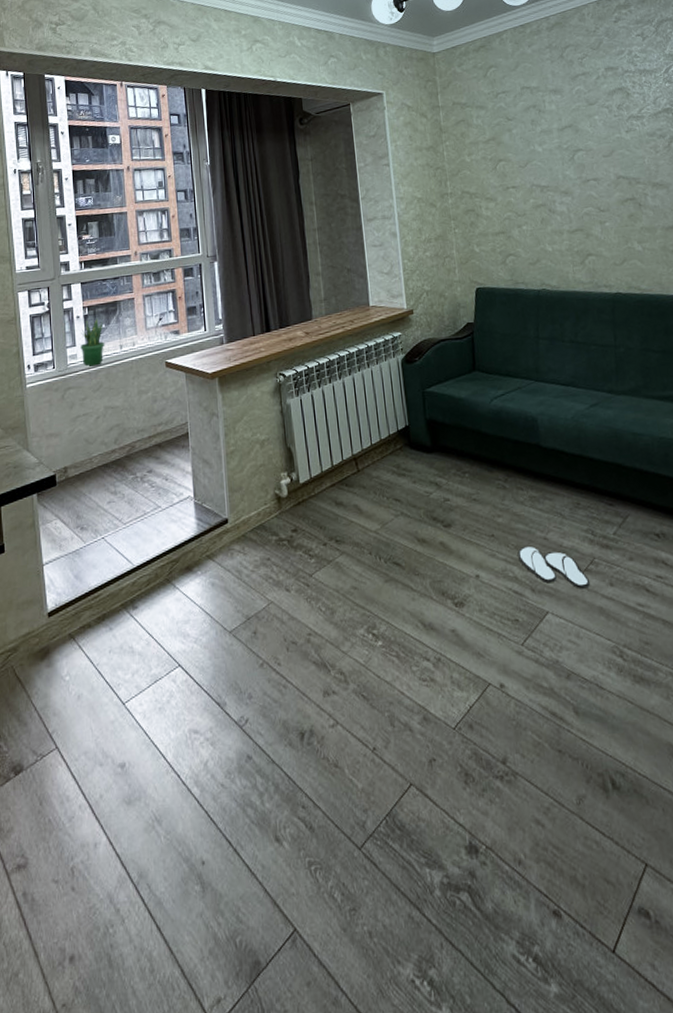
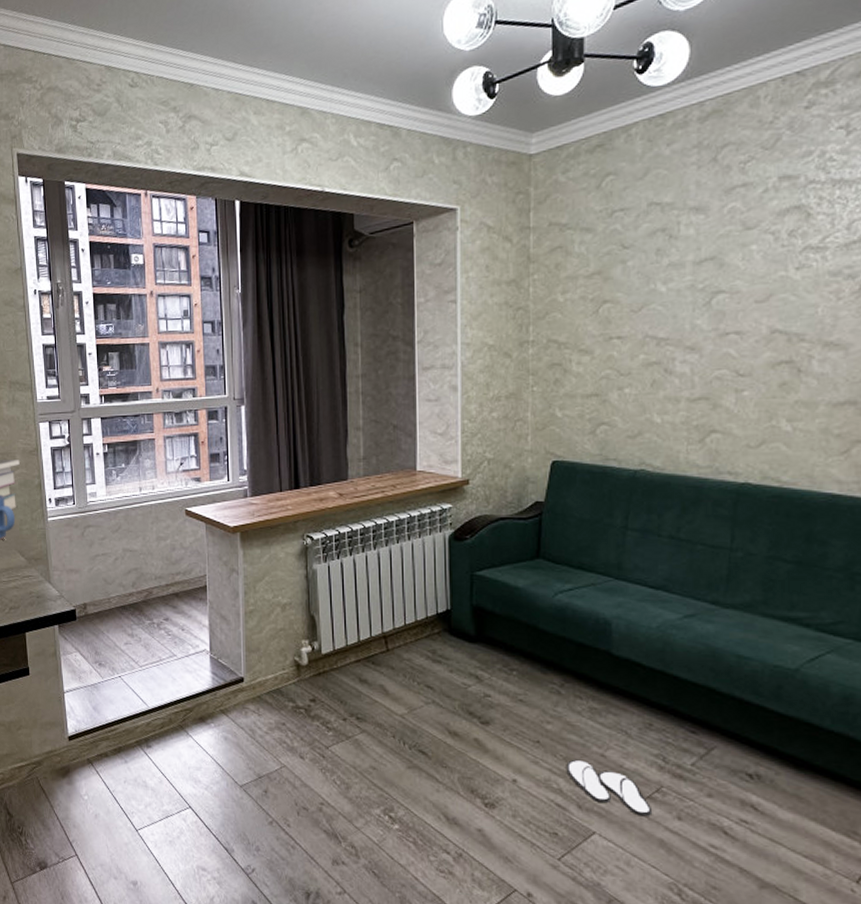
planter: present [80,318,104,367] -> none [100,457,124,506]

